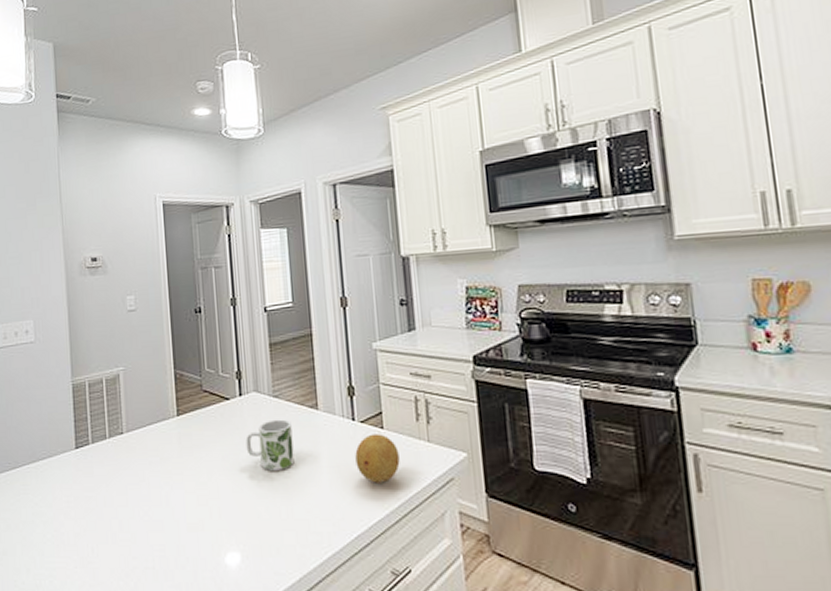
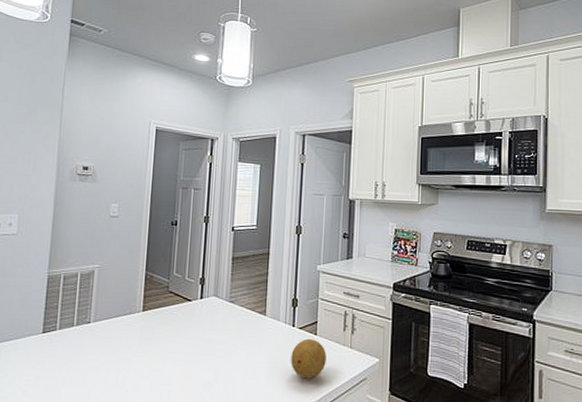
mug: present [245,419,295,471] -> none [200,321,242,364]

